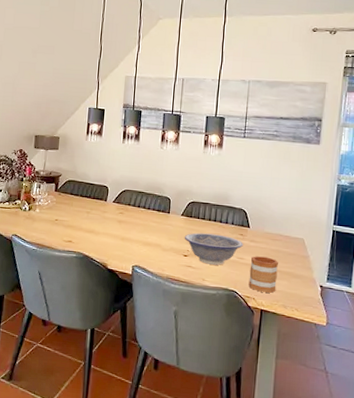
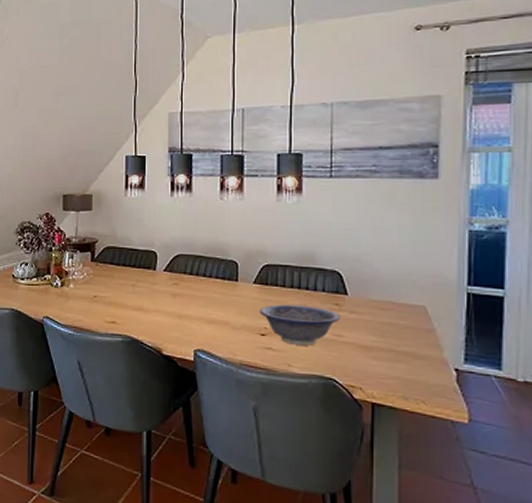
mug: present [248,256,279,293] -> none [352,332,393,380]

